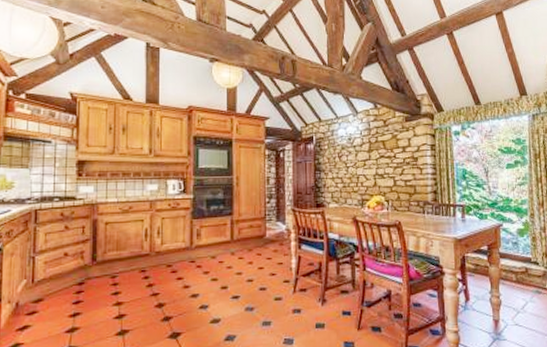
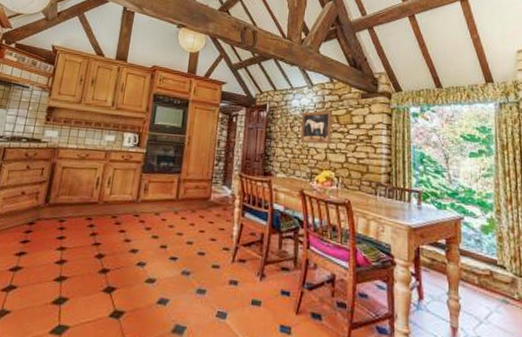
wall art: none [349,137,379,172] -> present [300,110,332,145]

